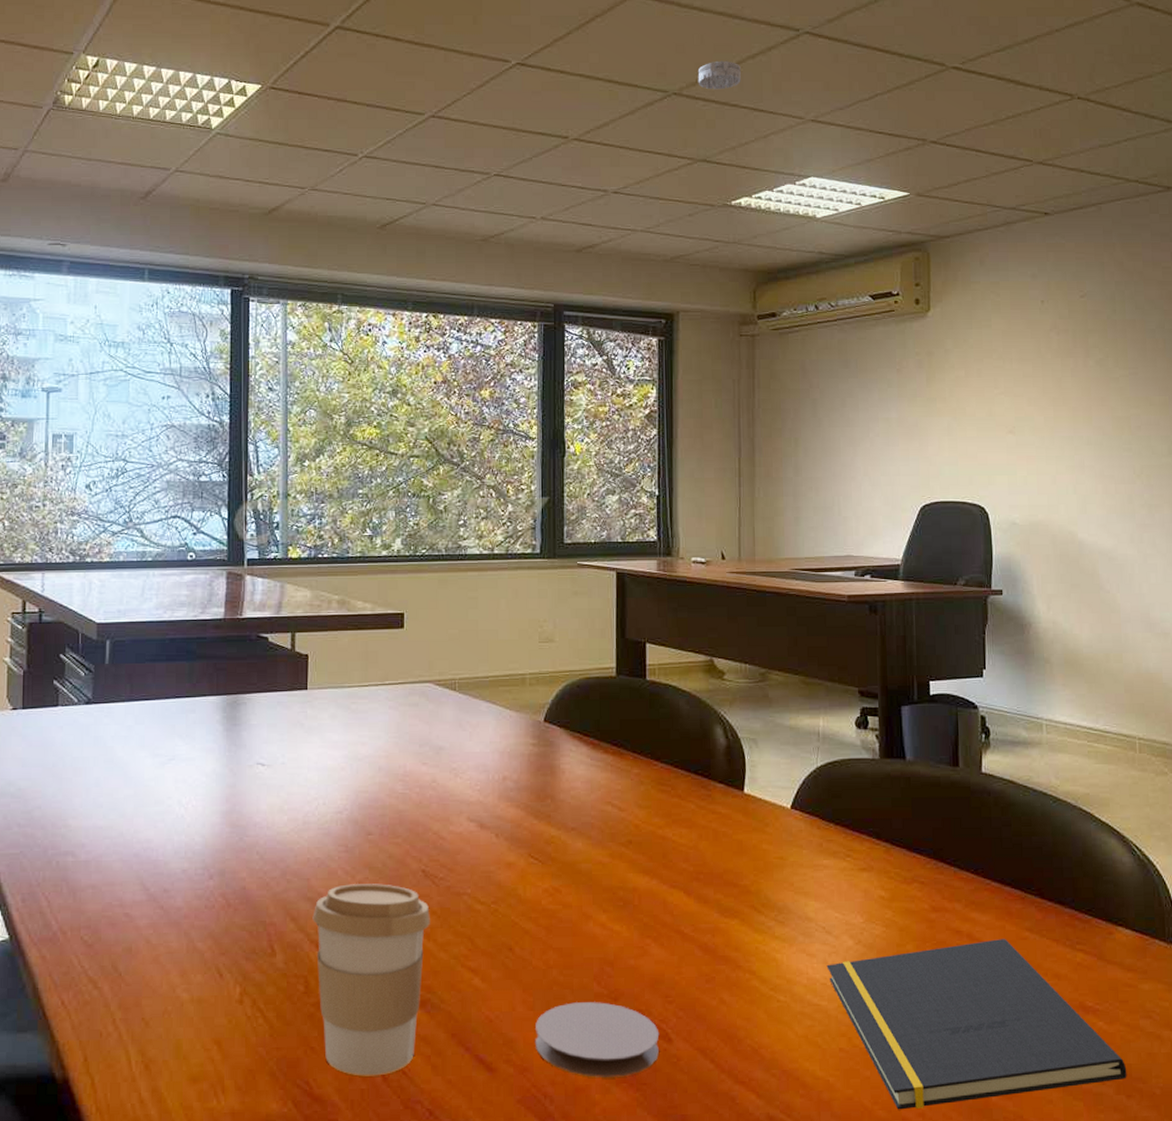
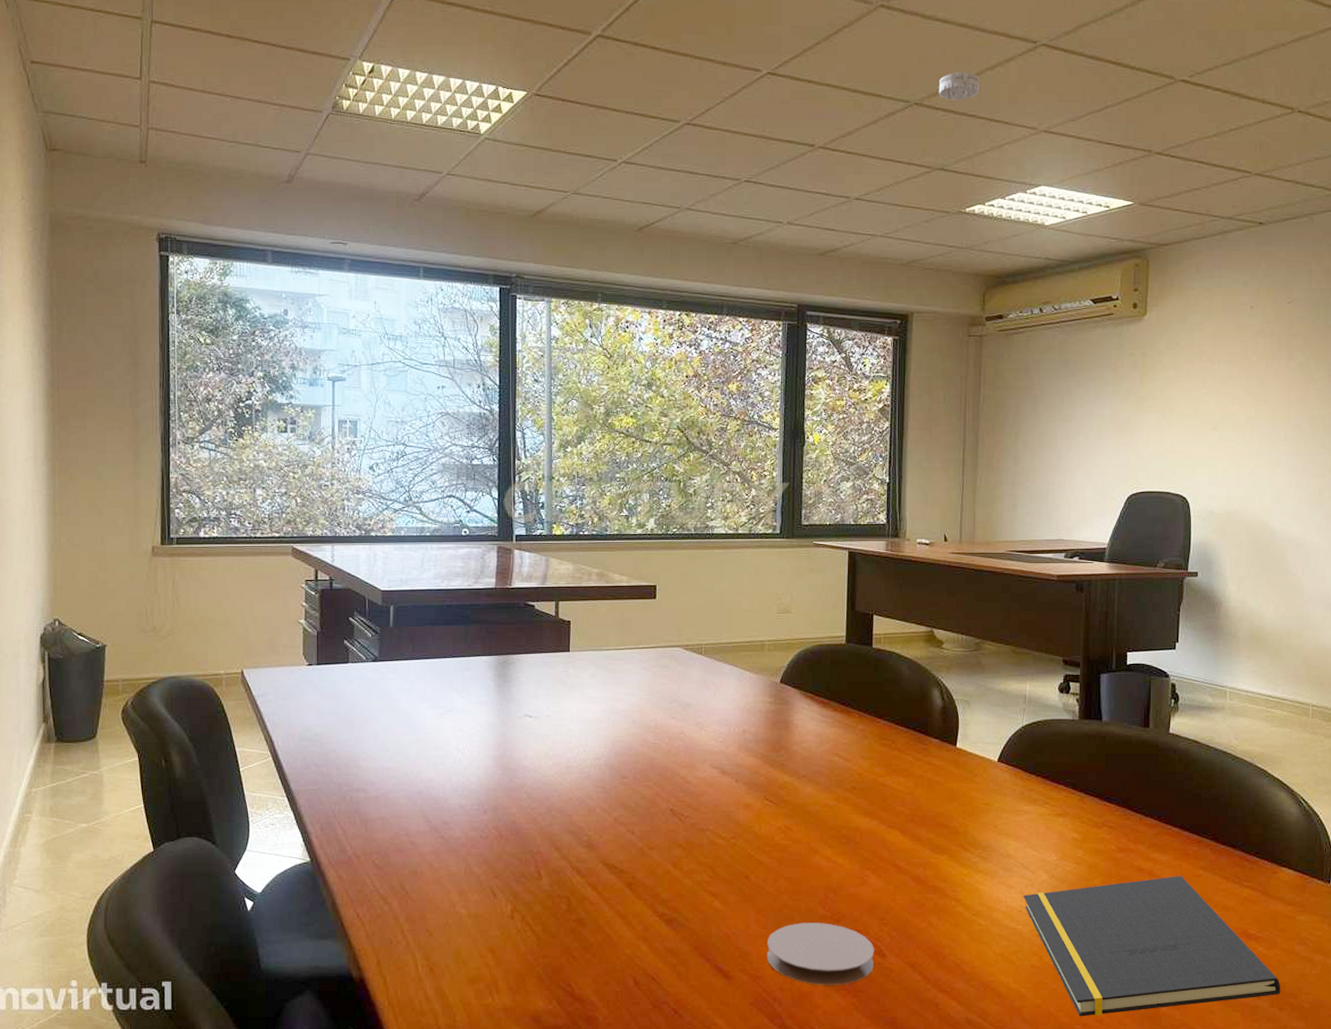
coffee cup: present [312,884,430,1076] -> none [574,820,677,981]

